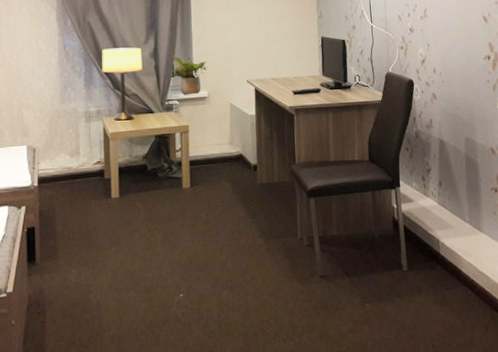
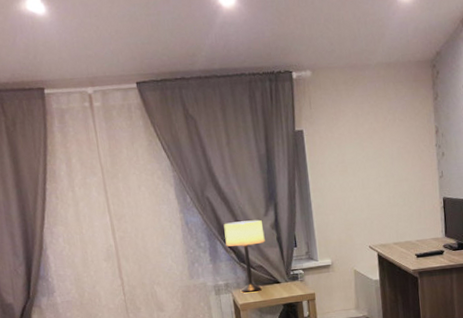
potted plant: present [171,56,208,95] -> none [292,226,329,265]

